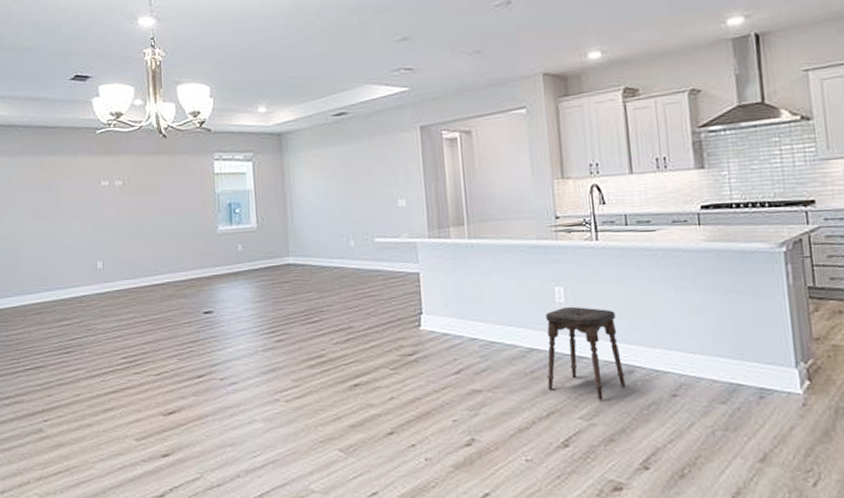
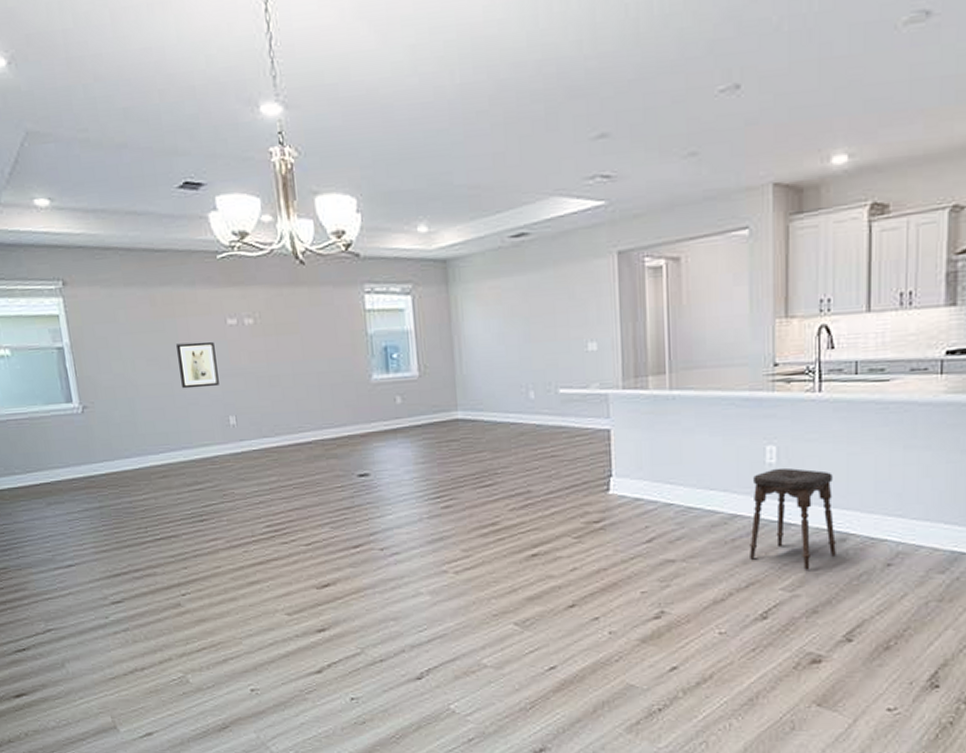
wall art: none [58,199,91,239] -> present [176,341,219,389]

